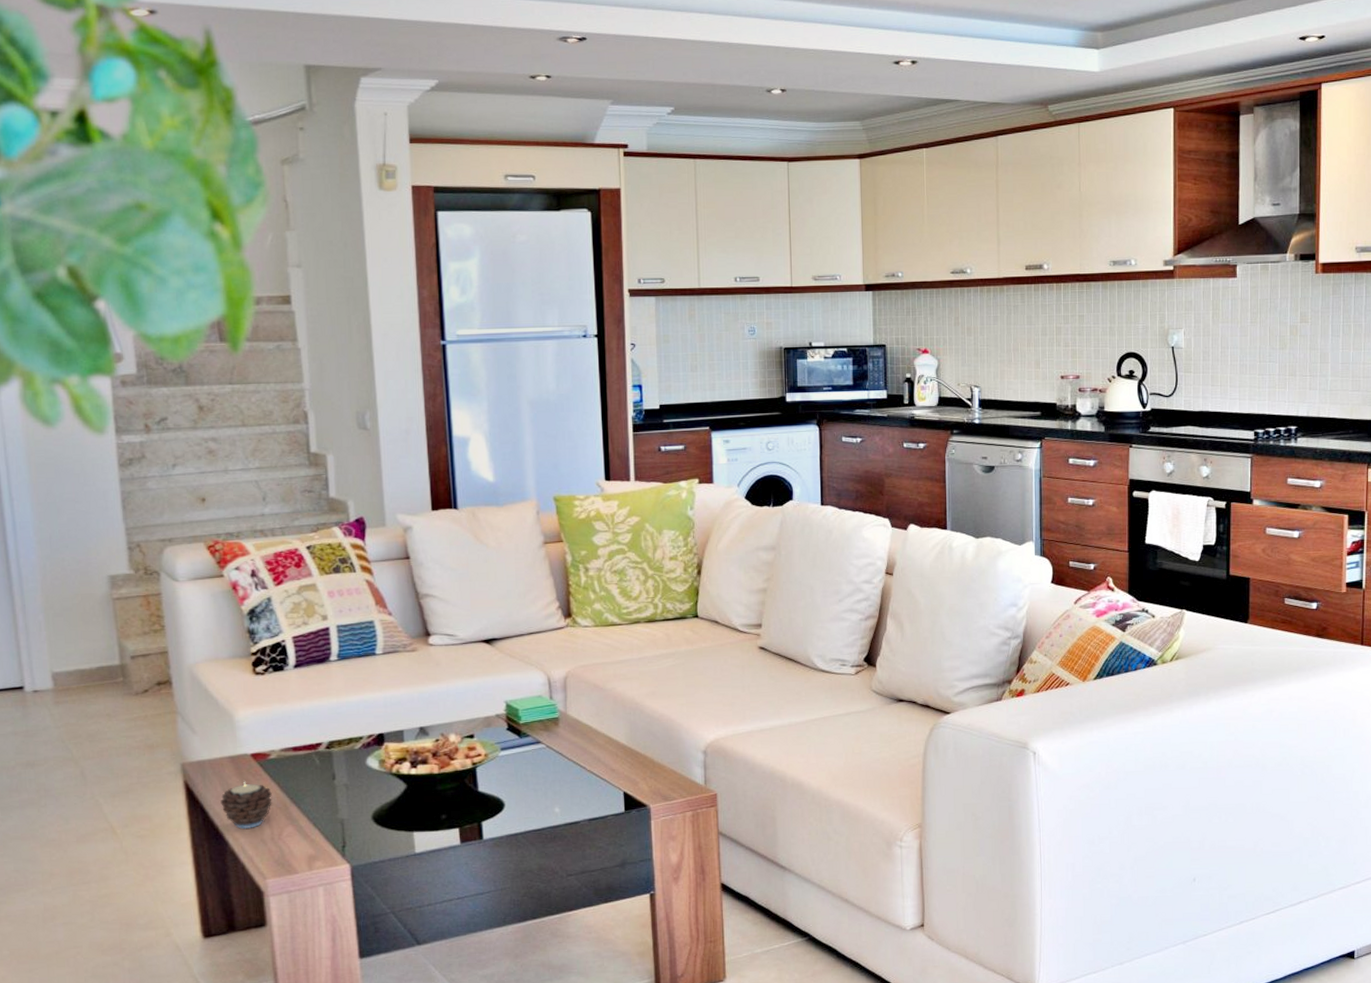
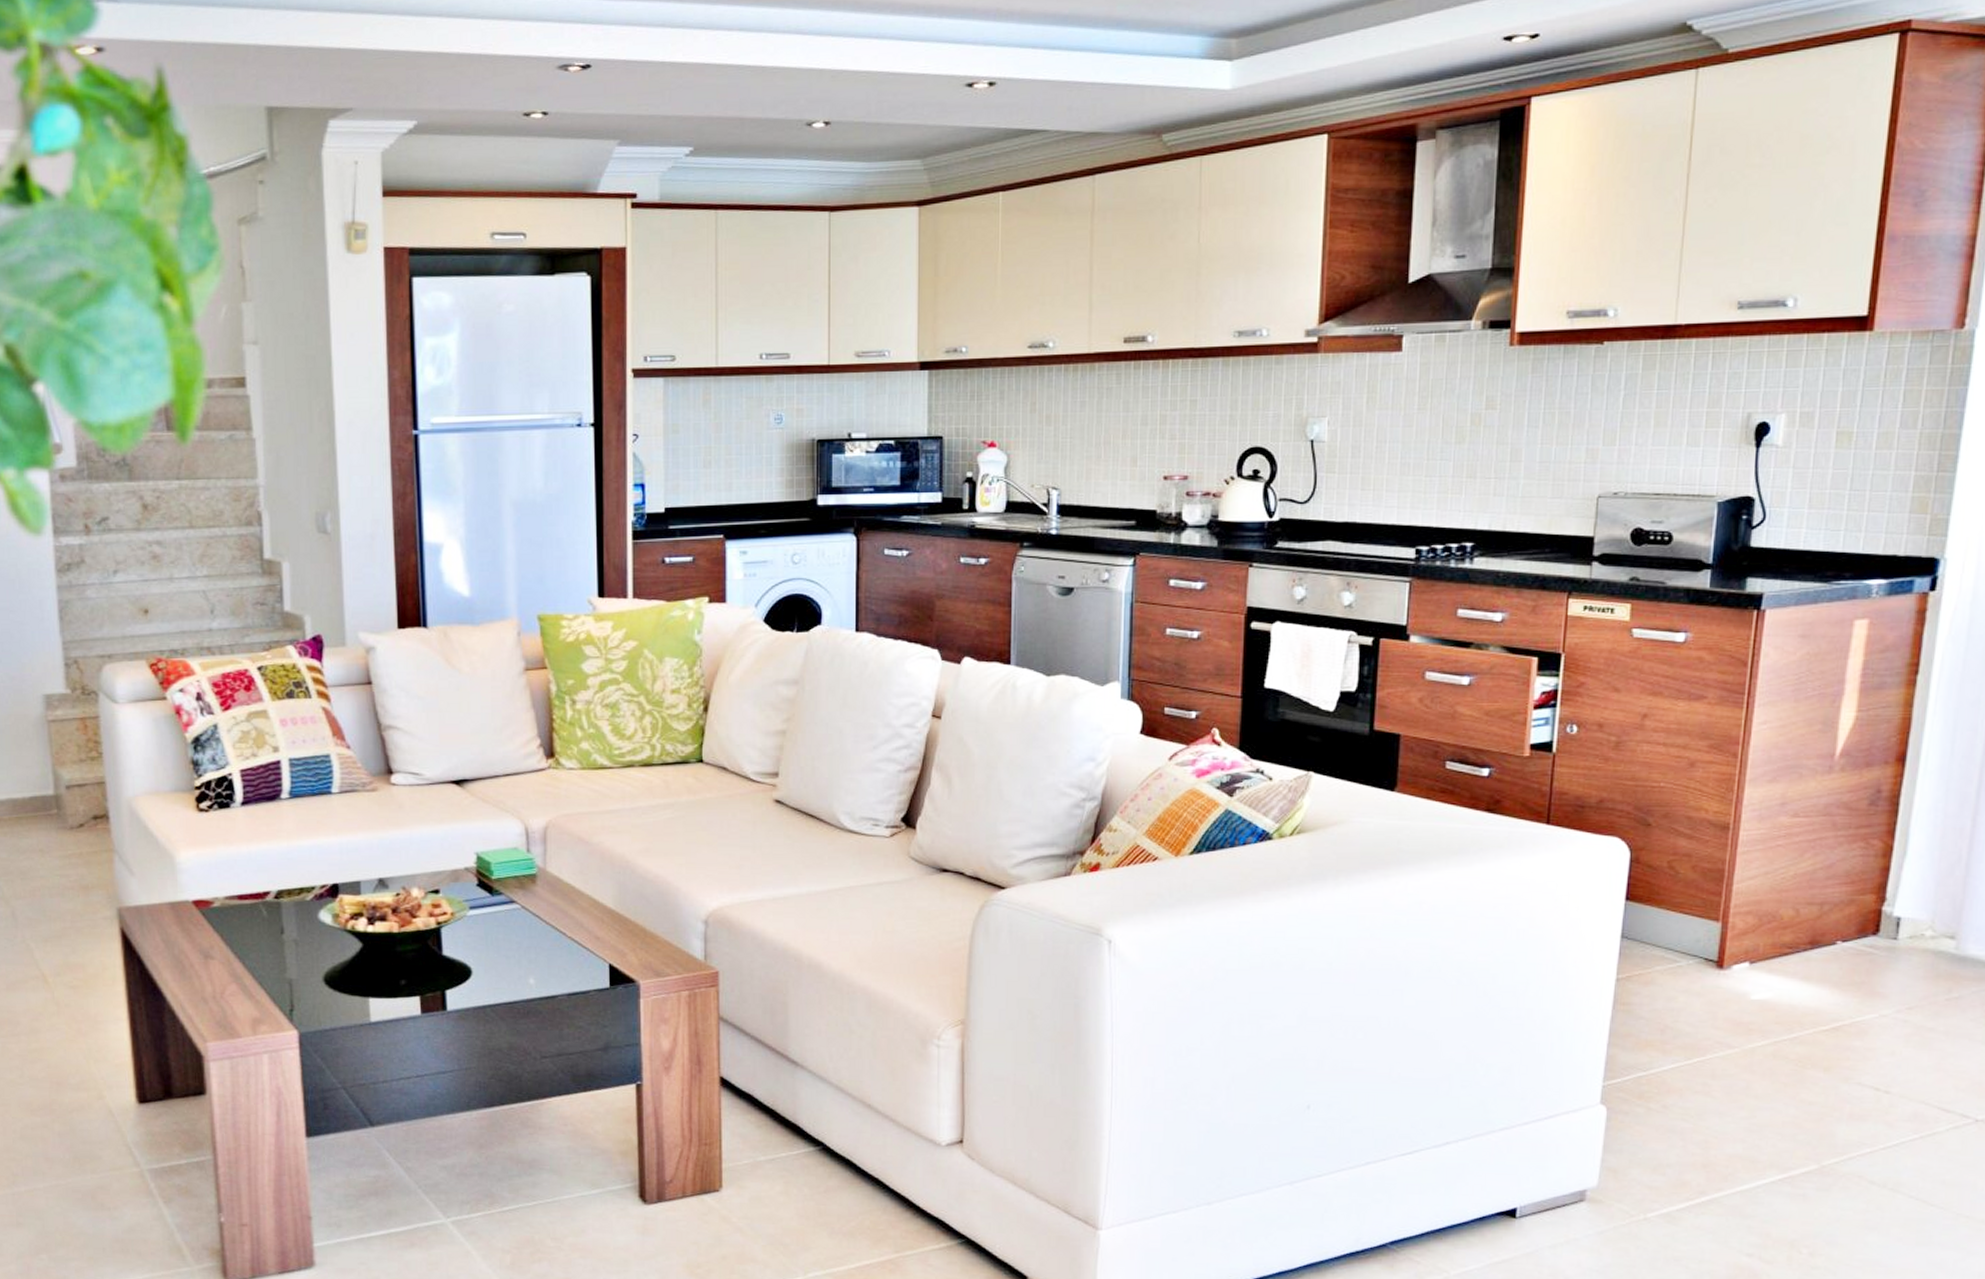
candle: present [220,781,272,830] -> none [159,931,215,985]

